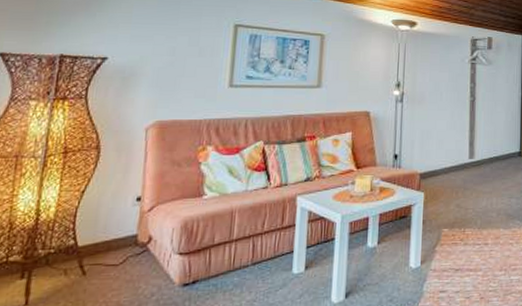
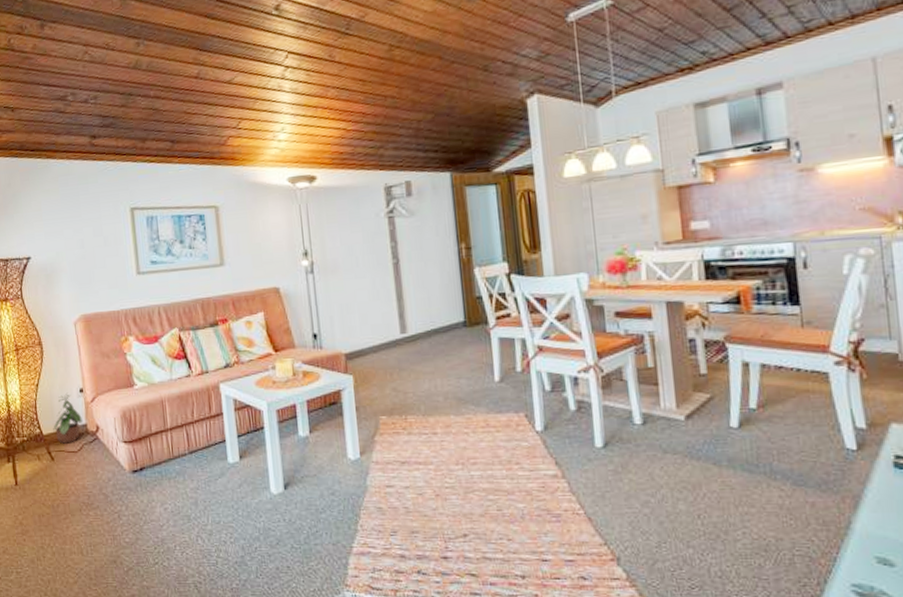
potted plant: none [92,200,133,256] -> present [53,392,83,444]

